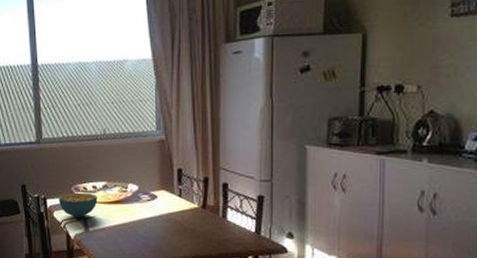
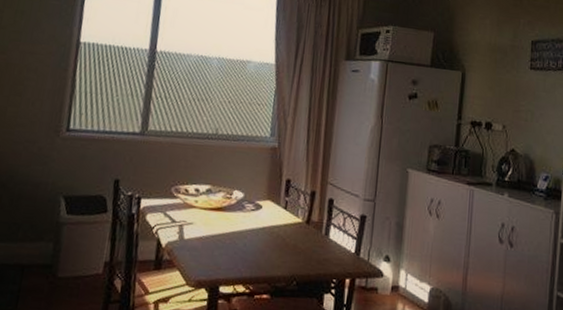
cereal bowl: present [58,192,98,217] -> none [154,194,199,223]

